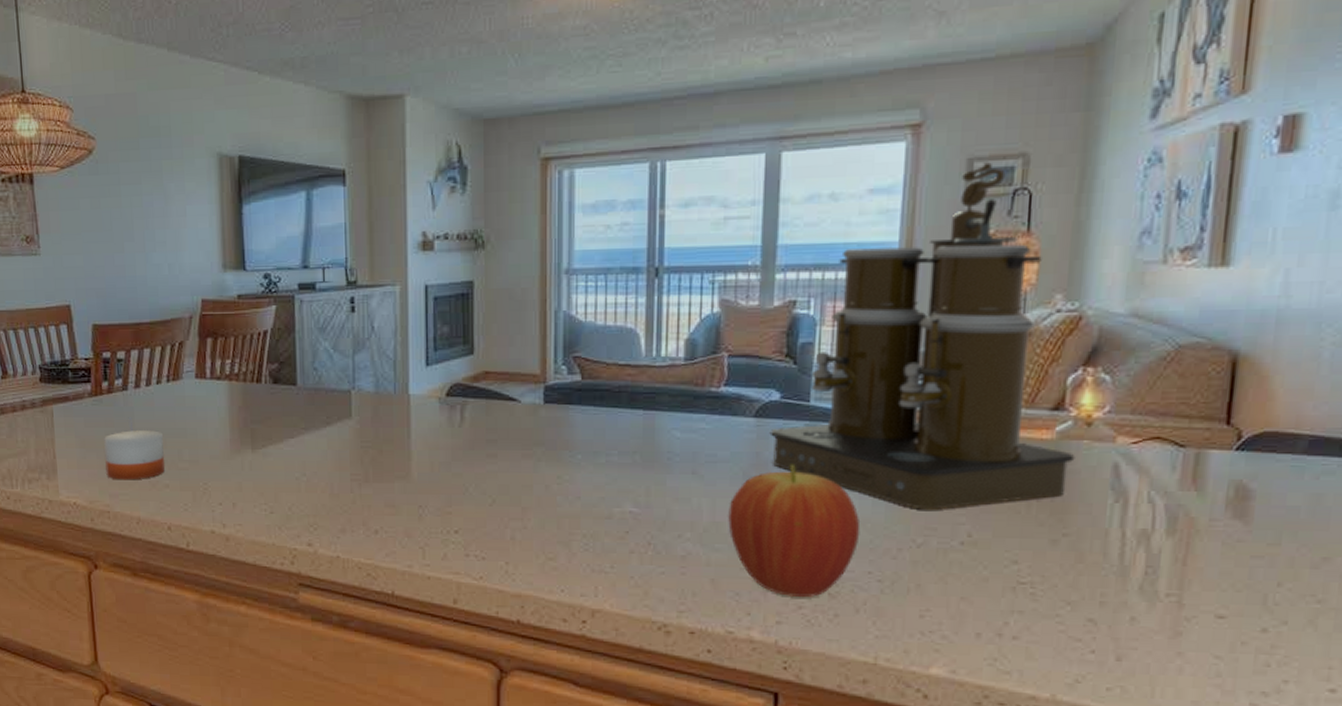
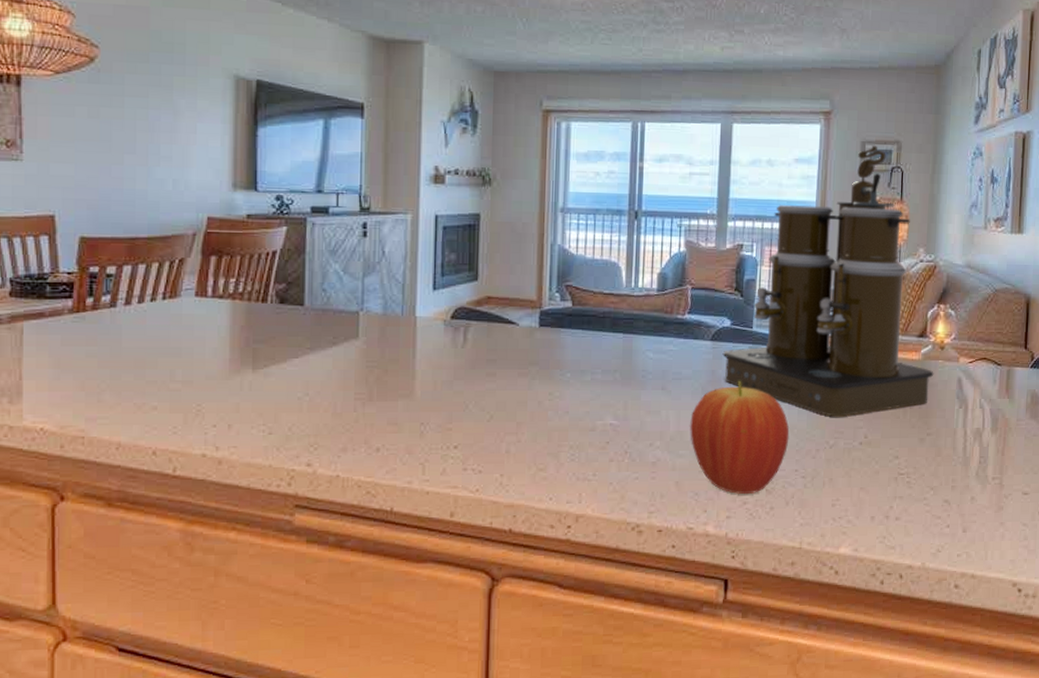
candle: present [104,422,165,480] -> none [83,341,153,403]

